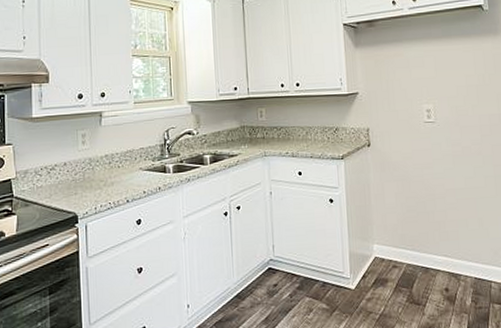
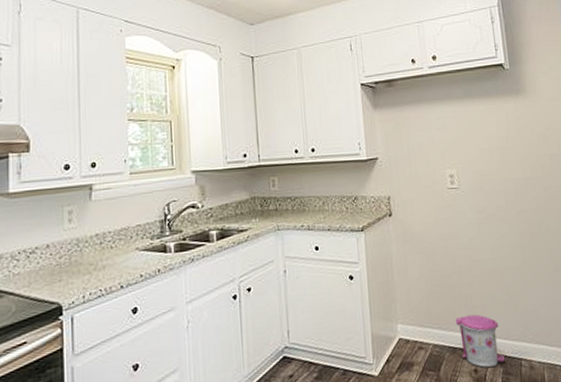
trash can: none [428,238,476,288] -> present [455,314,505,368]

